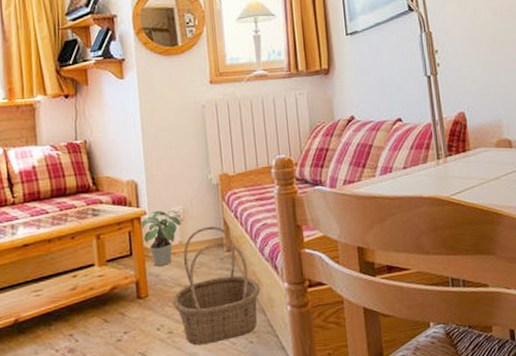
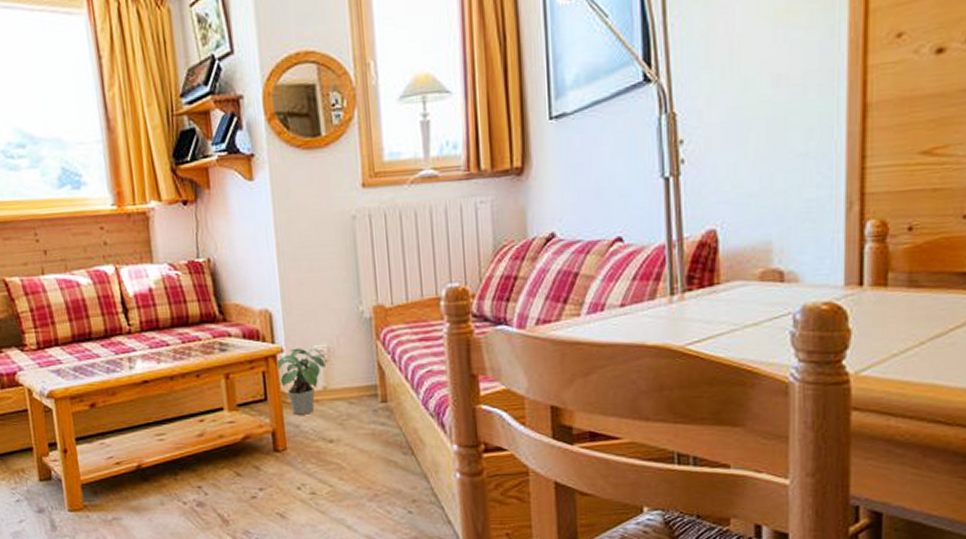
basket: present [172,226,261,346] -> none [315,370,423,511]

